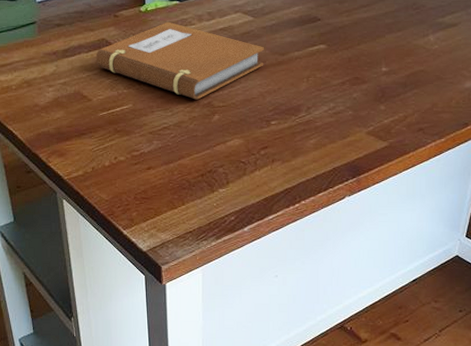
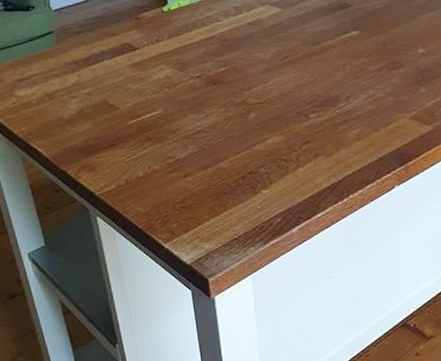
notebook: present [95,21,264,100] -> none [119,20,297,99]

